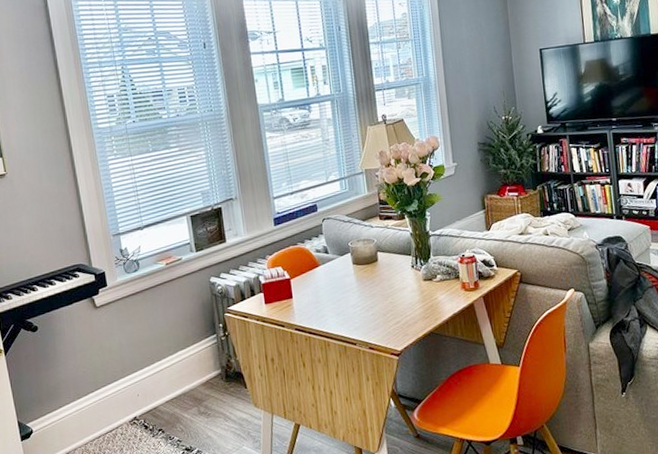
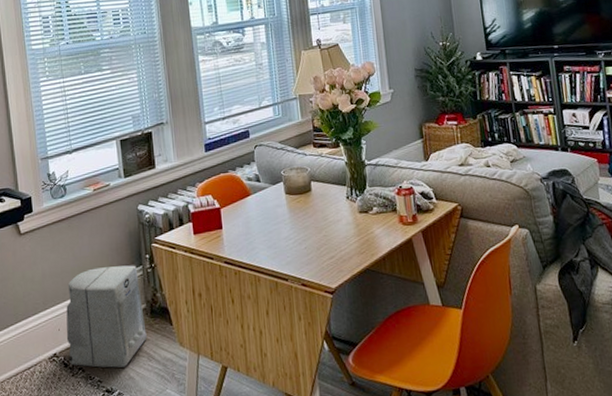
speaker: none [144,334,223,429] -> present [66,265,147,368]

